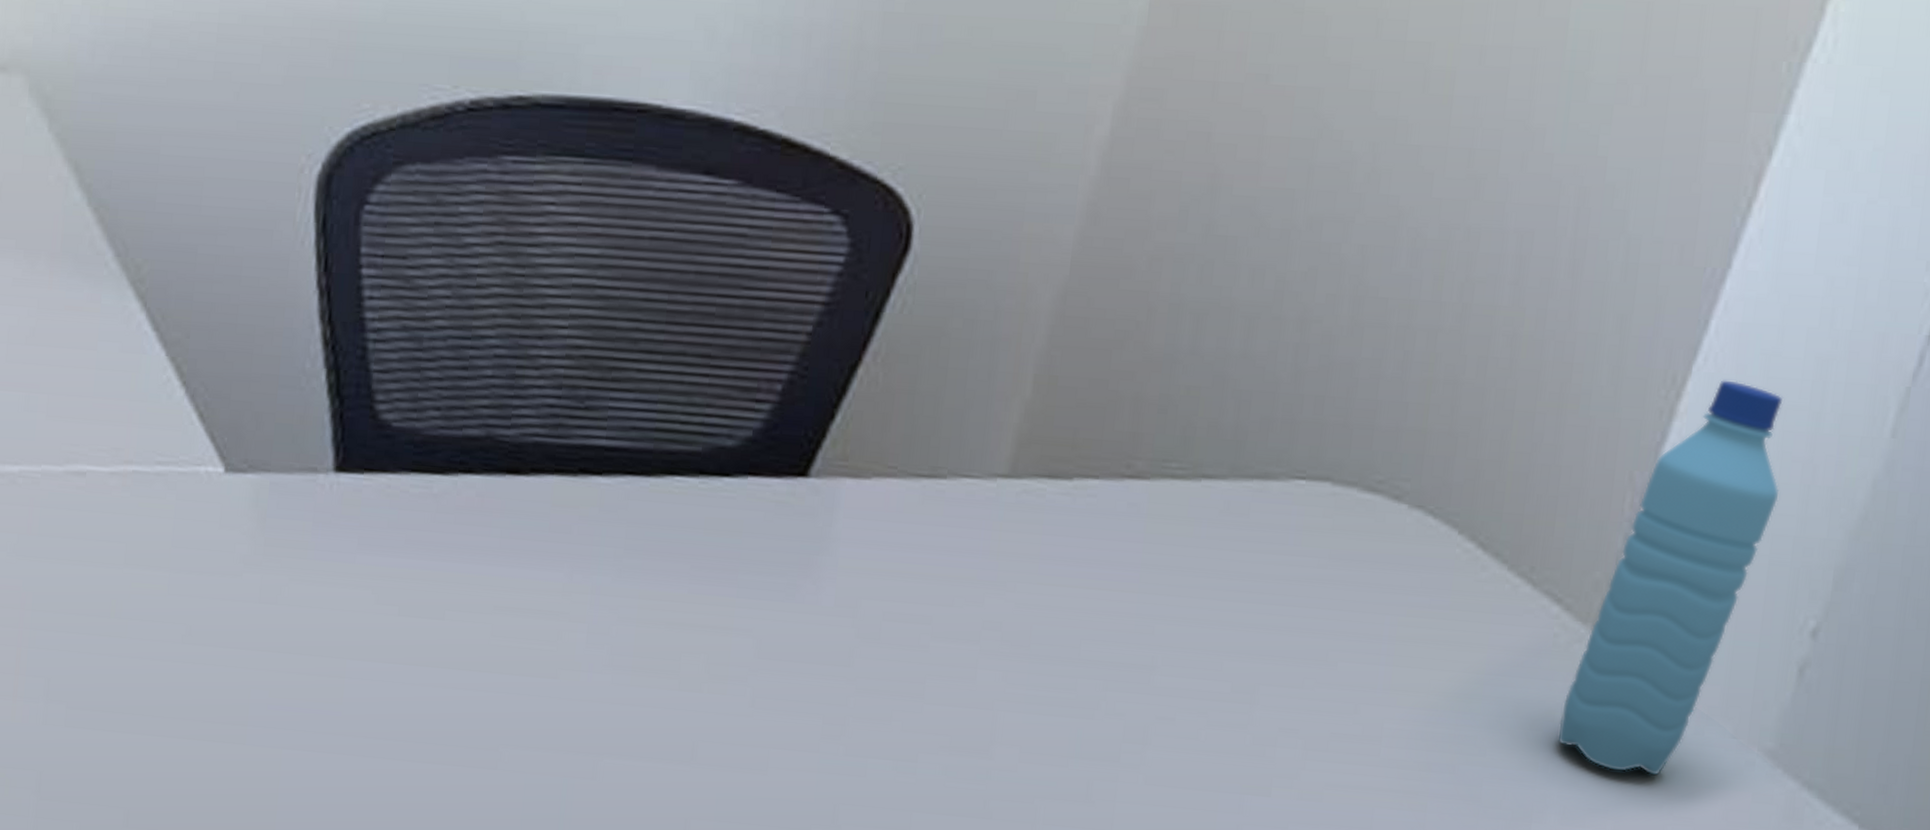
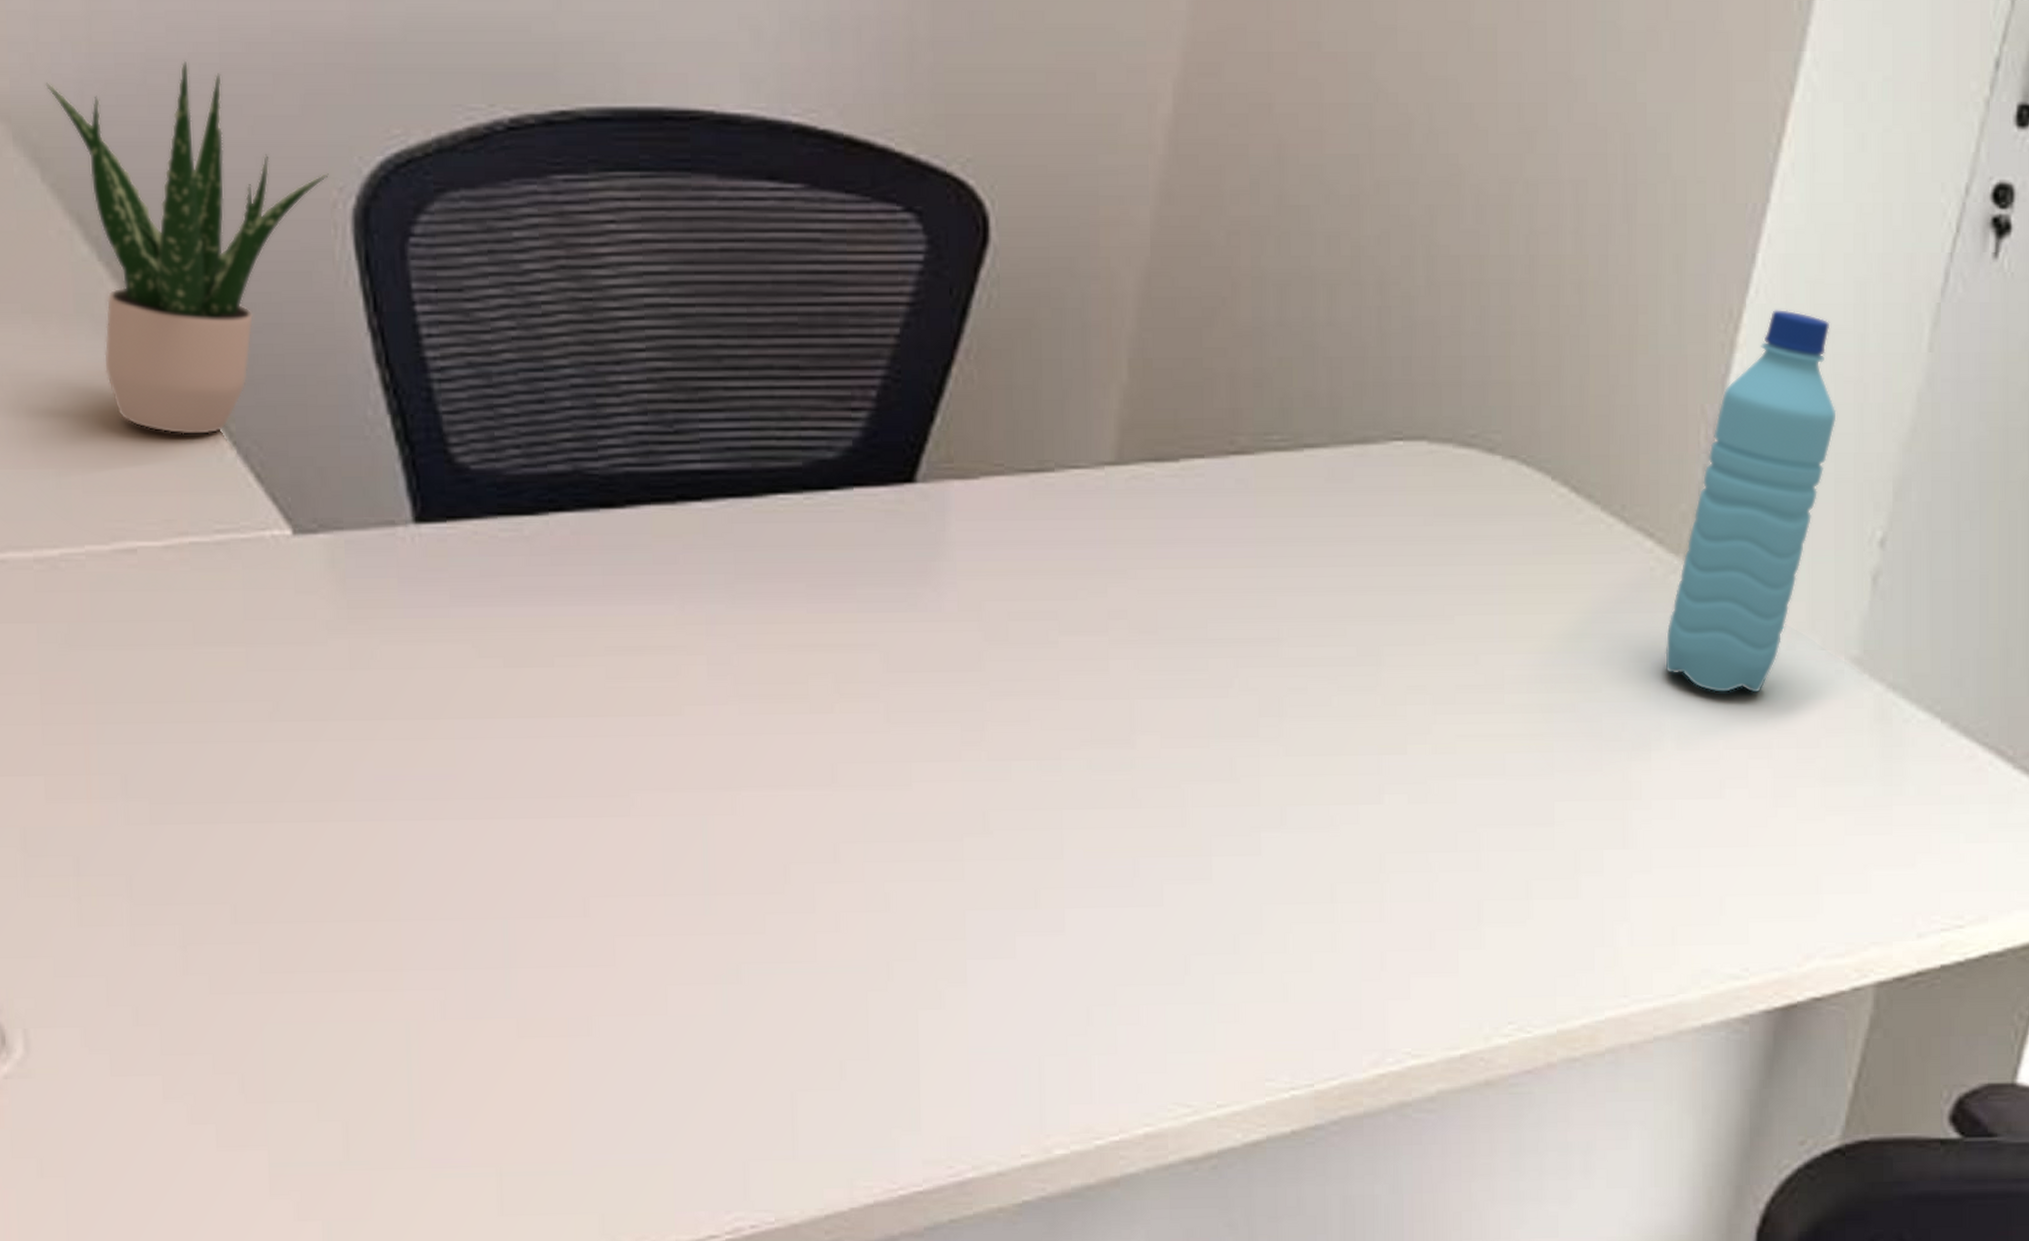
potted plant: none [63,29,300,373] -> present [45,61,329,434]

